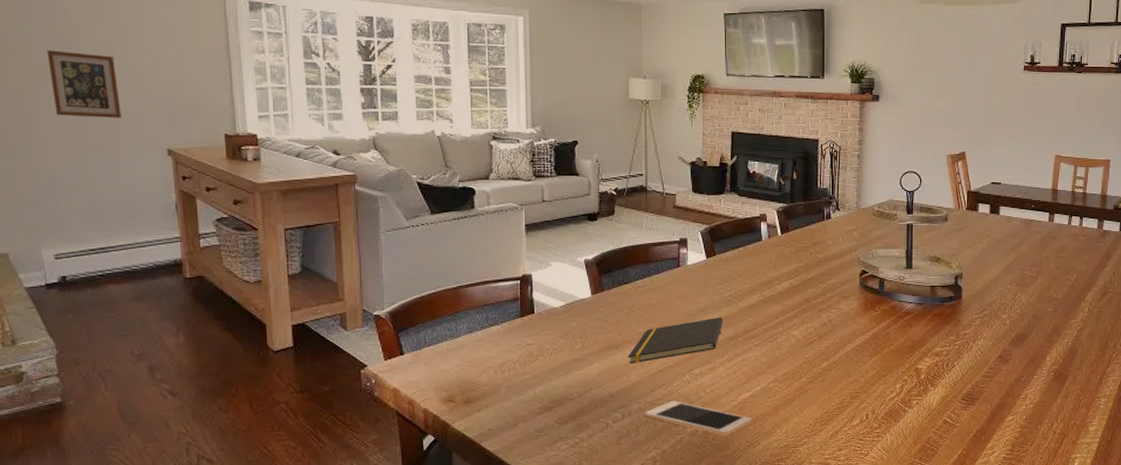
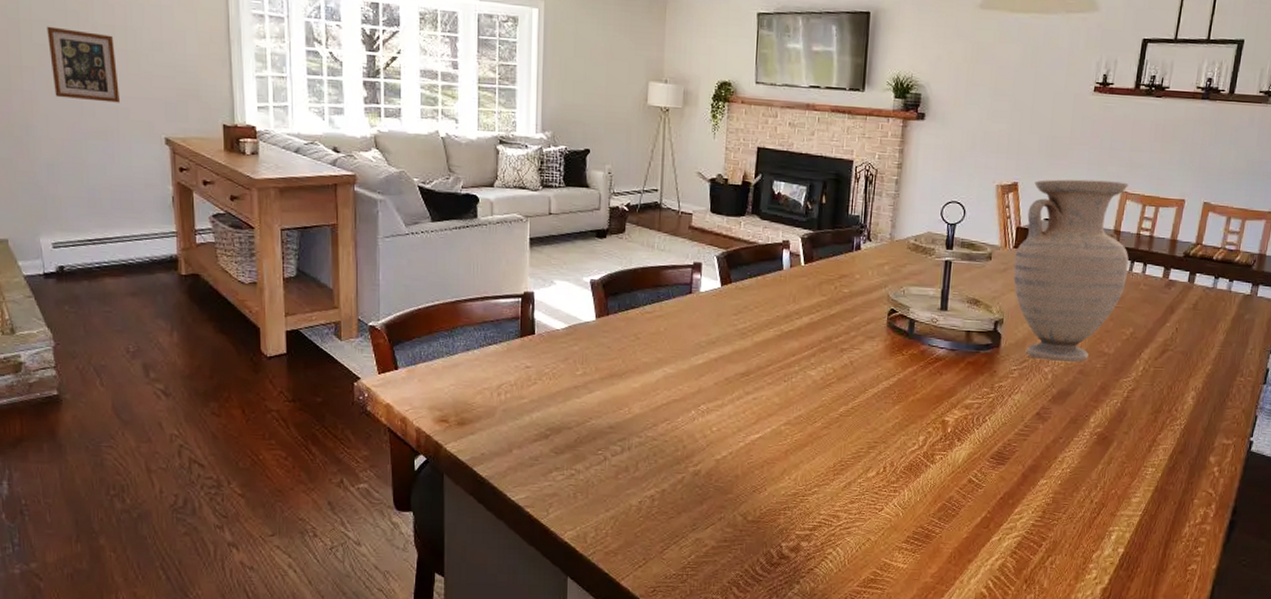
notepad: present [628,317,724,365] -> none [631,351,736,395]
cell phone: present [644,400,752,436] -> none [644,437,759,478]
vase: none [968,146,1067,309] -> present [1013,179,1129,363]

